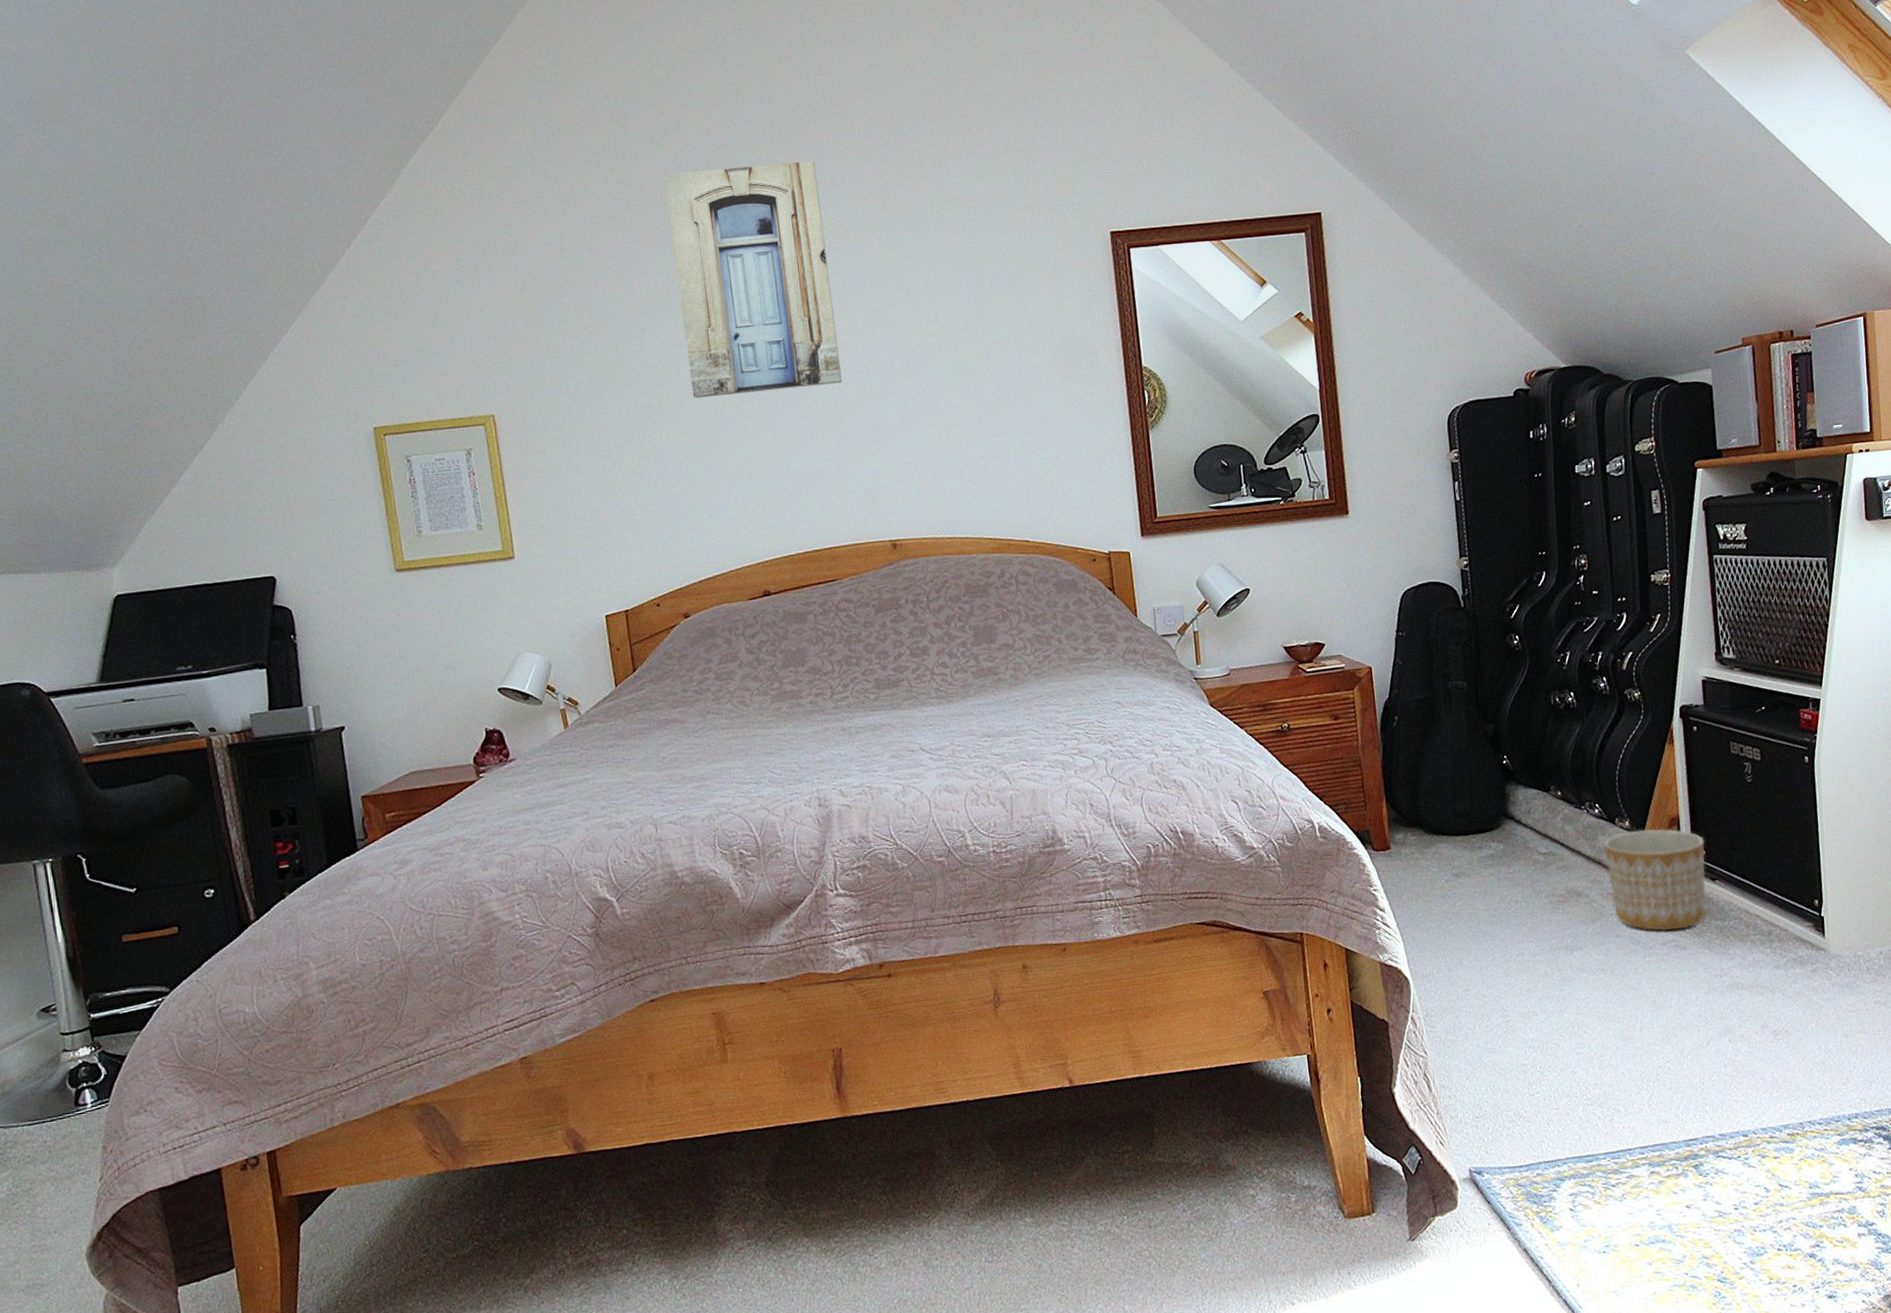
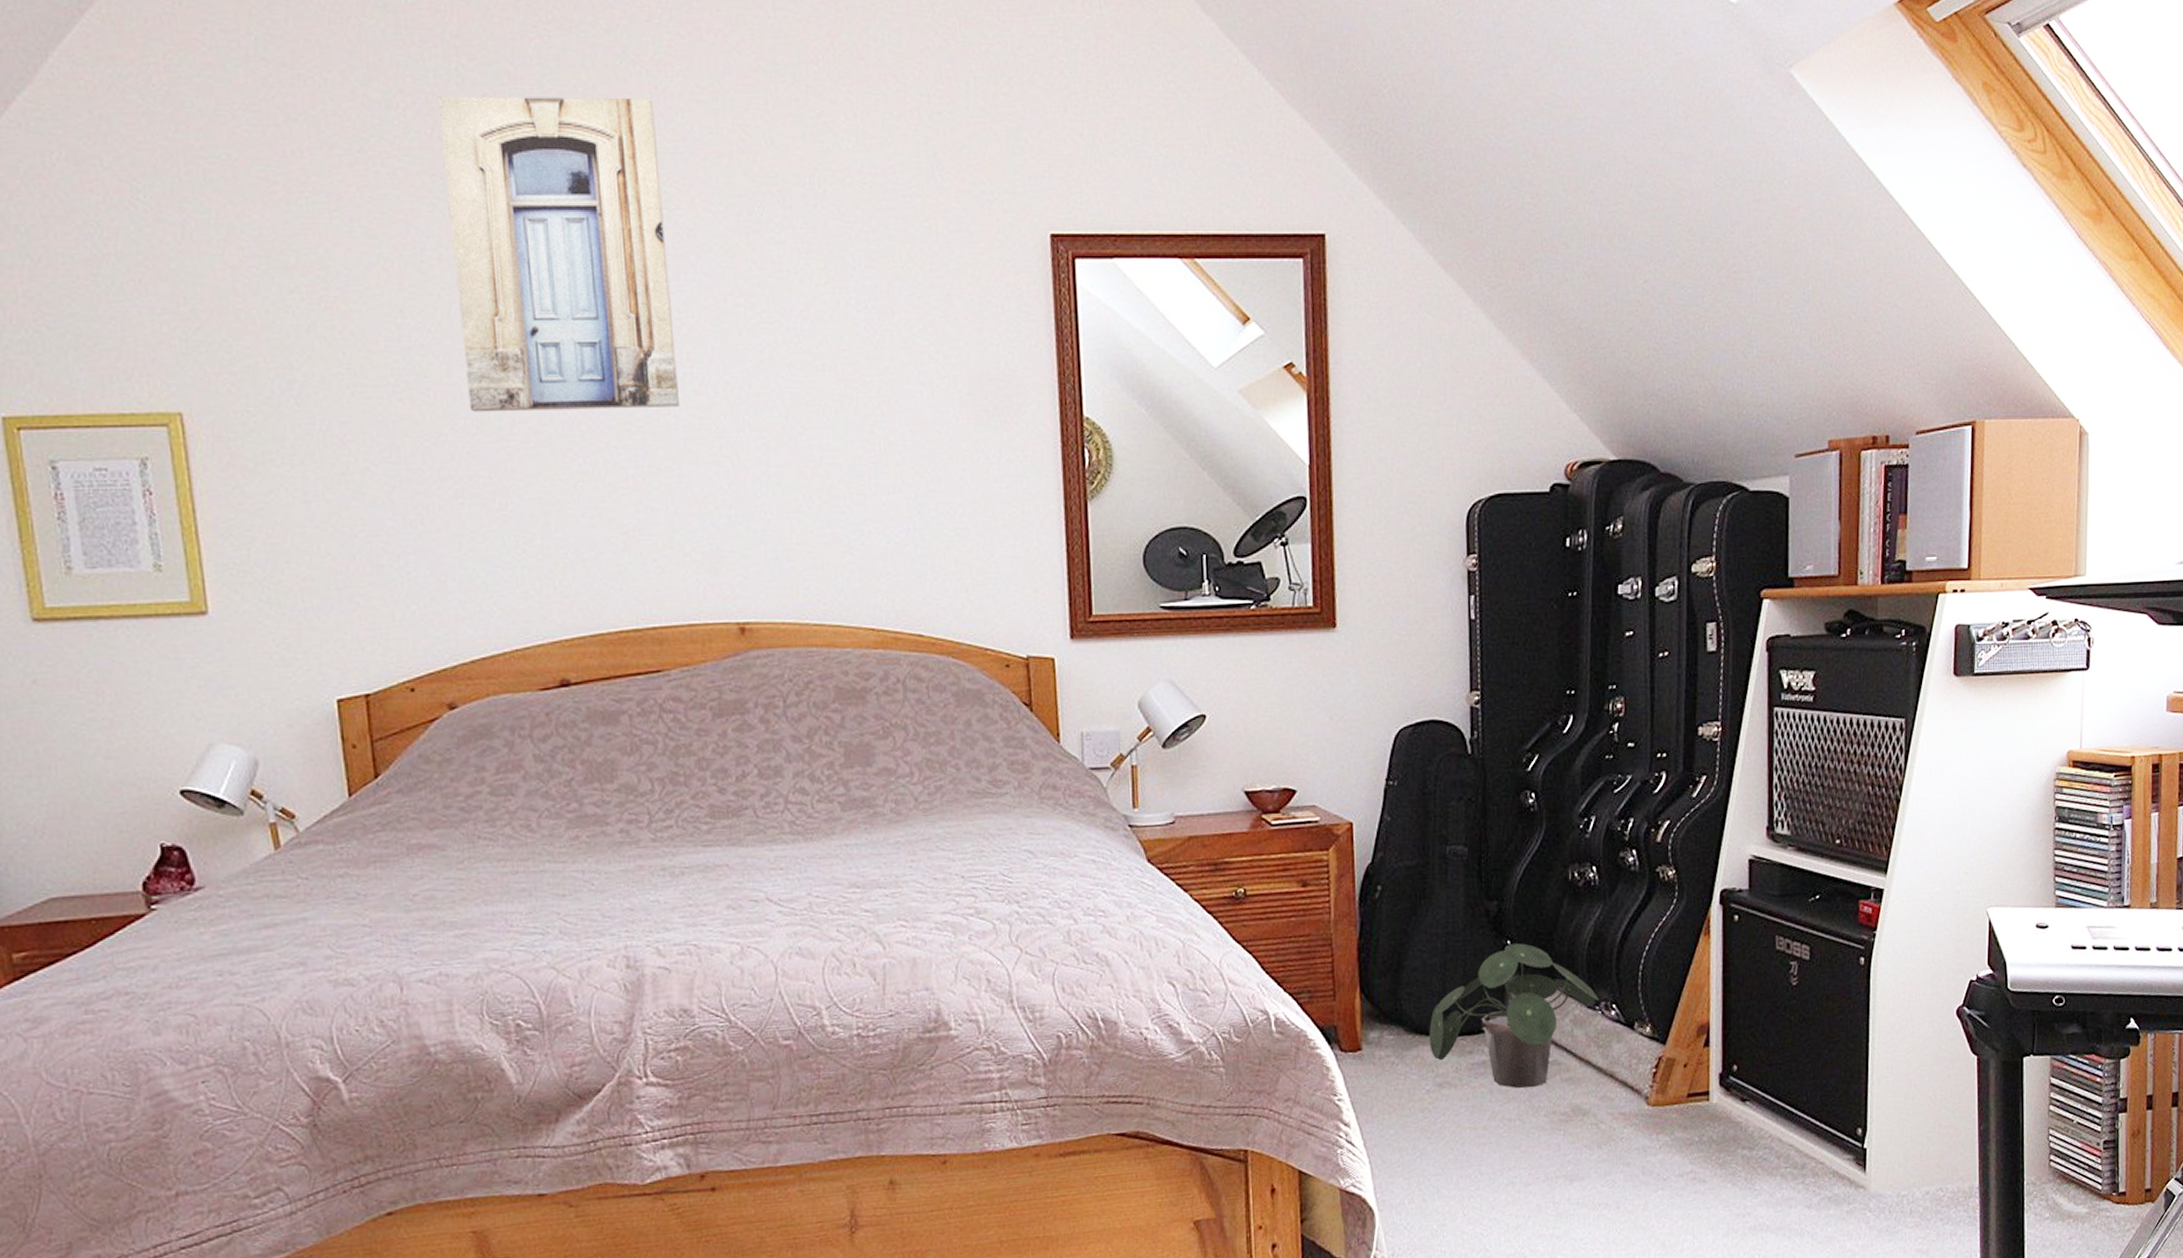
potted plant: none [1444,757,1584,876] -> present [1429,943,1599,1088]
planter: present [1604,828,1706,931] -> none [1619,1036,1737,1161]

